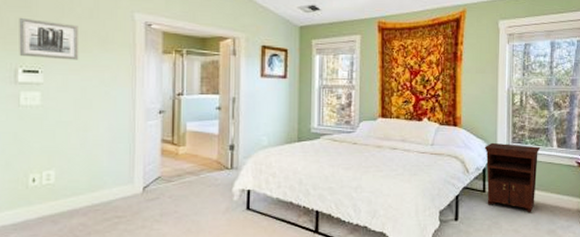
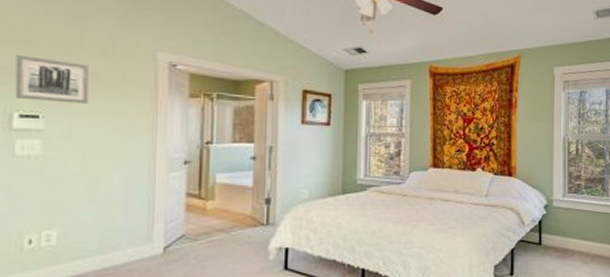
nightstand: present [484,142,541,213] -> none [540,193,597,266]

